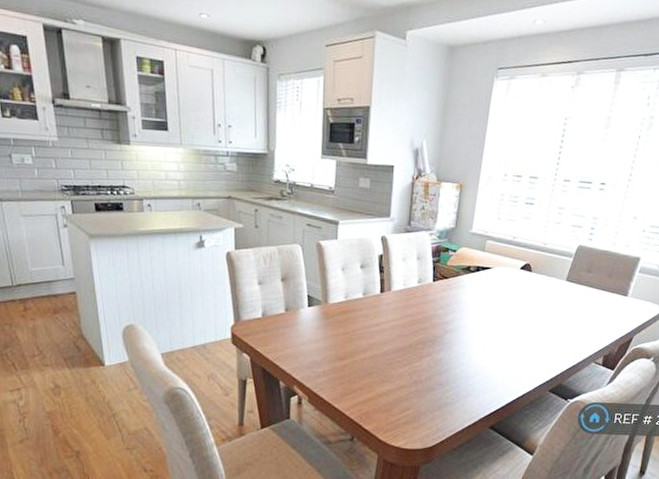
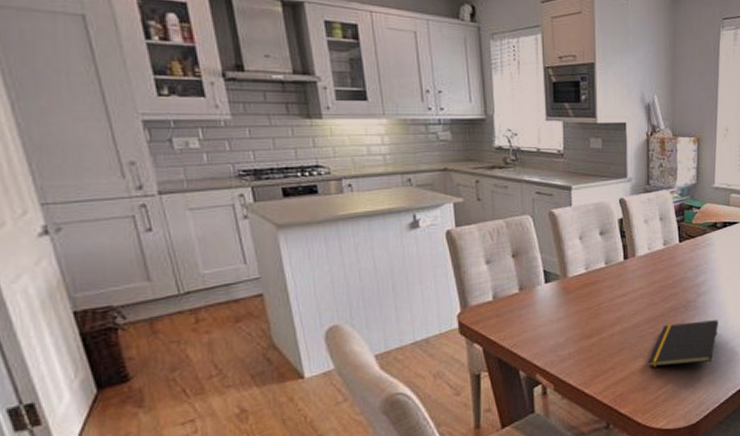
notepad: none [393,355,462,394] -> present [647,320,718,368]

